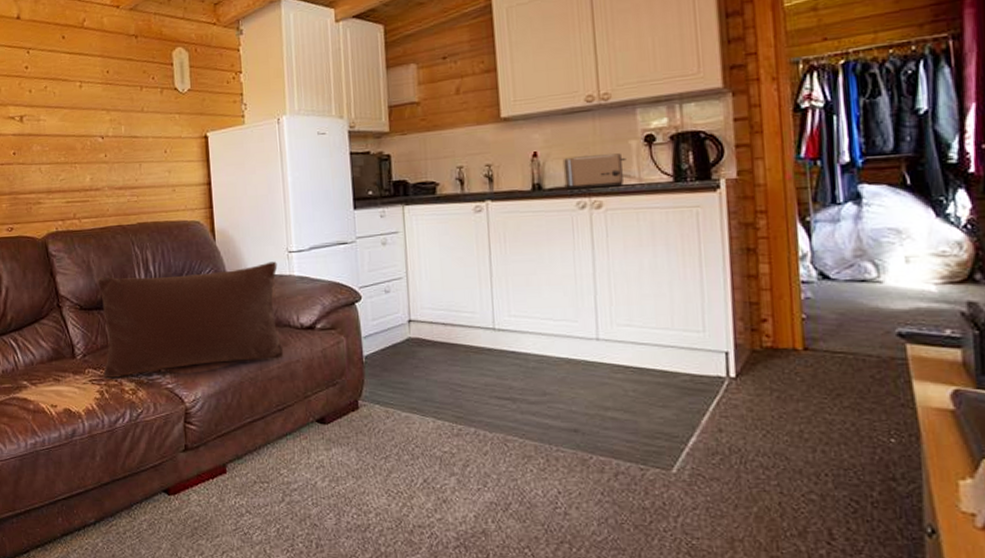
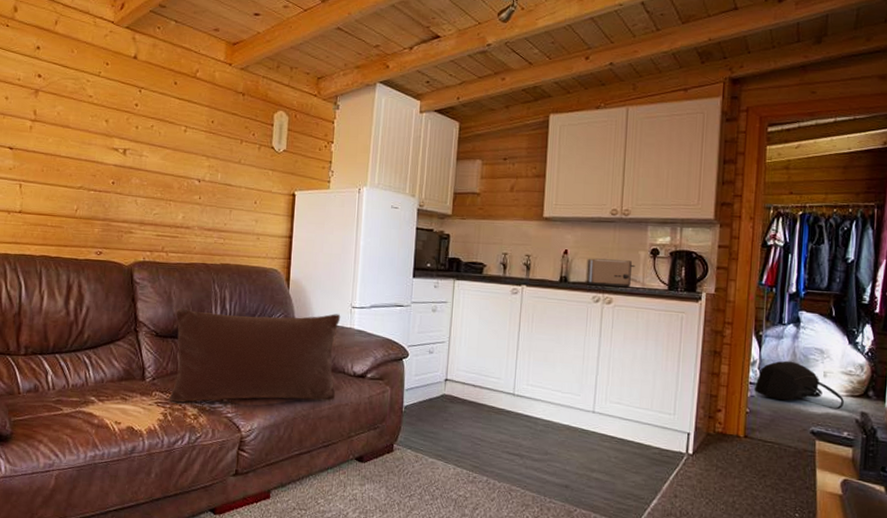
duffel bag: none [809,248,940,303] -> present [754,360,844,410]

